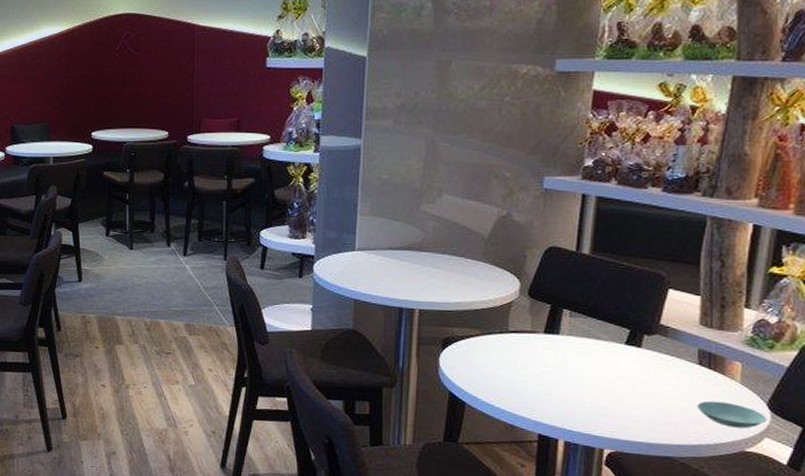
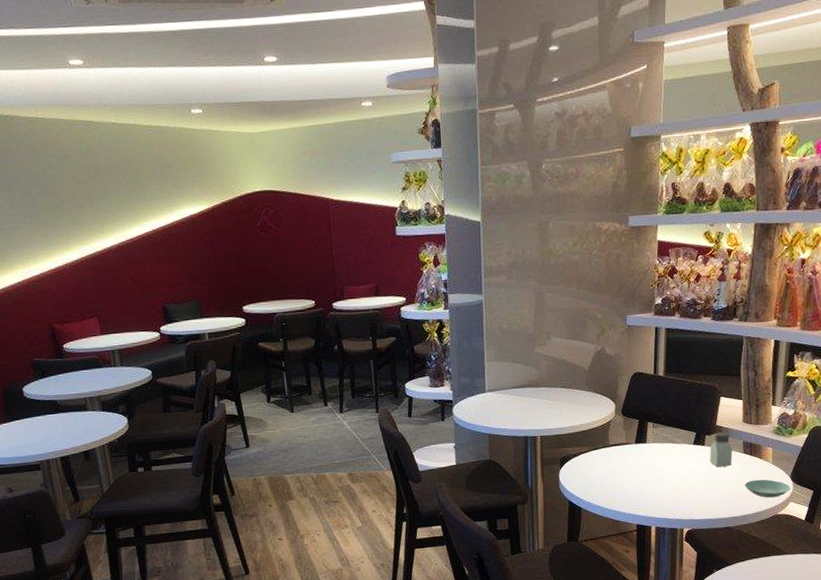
saltshaker: none [648,333,683,379] -> present [710,432,733,467]

